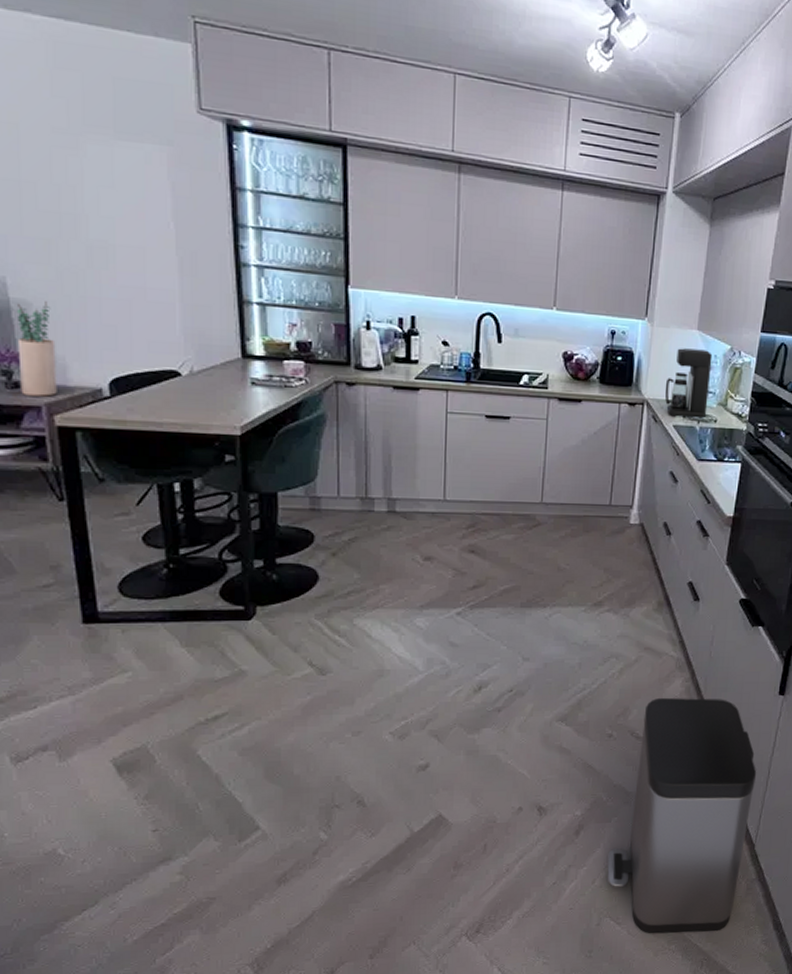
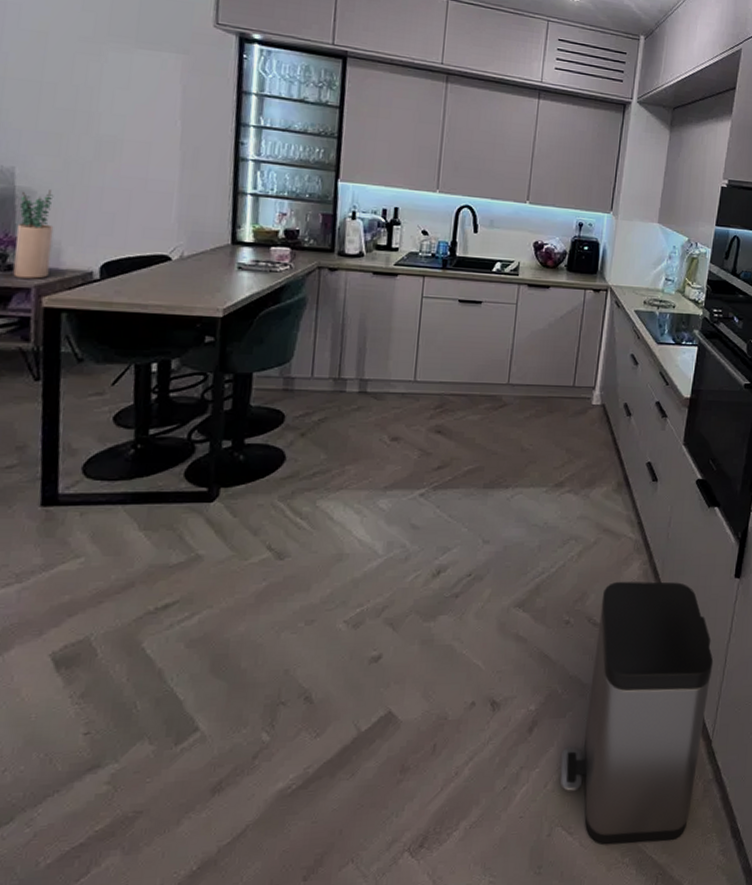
coffee maker: present [664,348,713,419] -> none [627,239,672,304]

